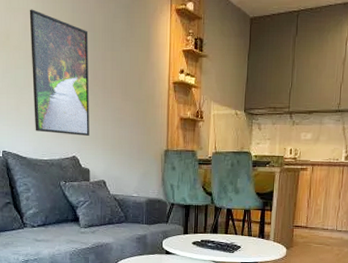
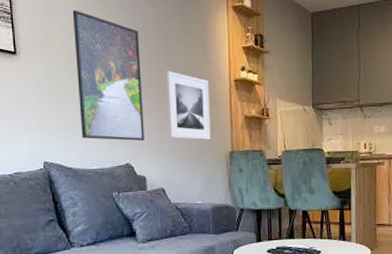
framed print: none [110,71,150,138] -> present [165,70,211,140]

